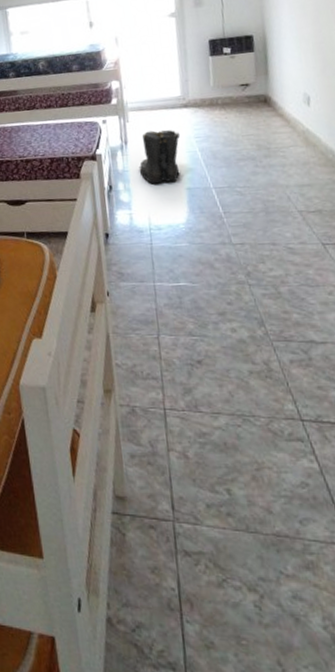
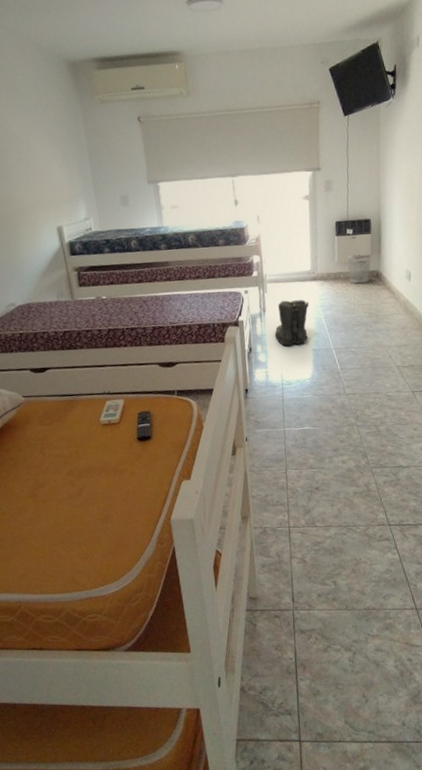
wastebasket: none [225,73,257,111] -> present [347,252,372,284]

